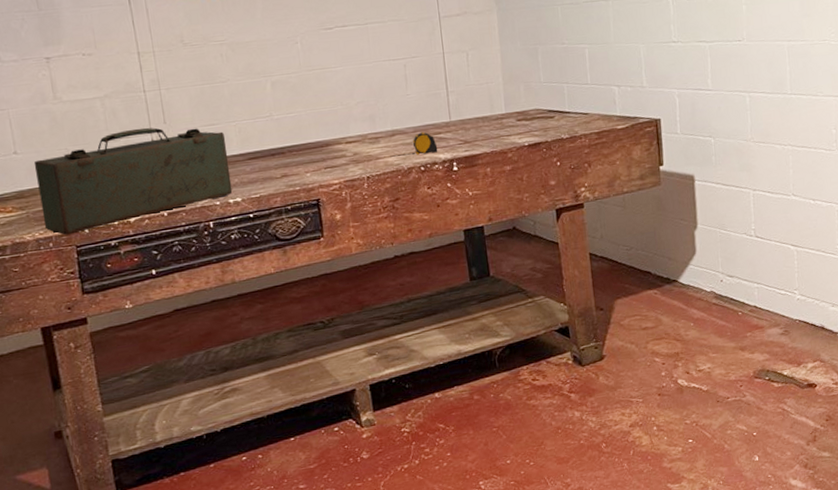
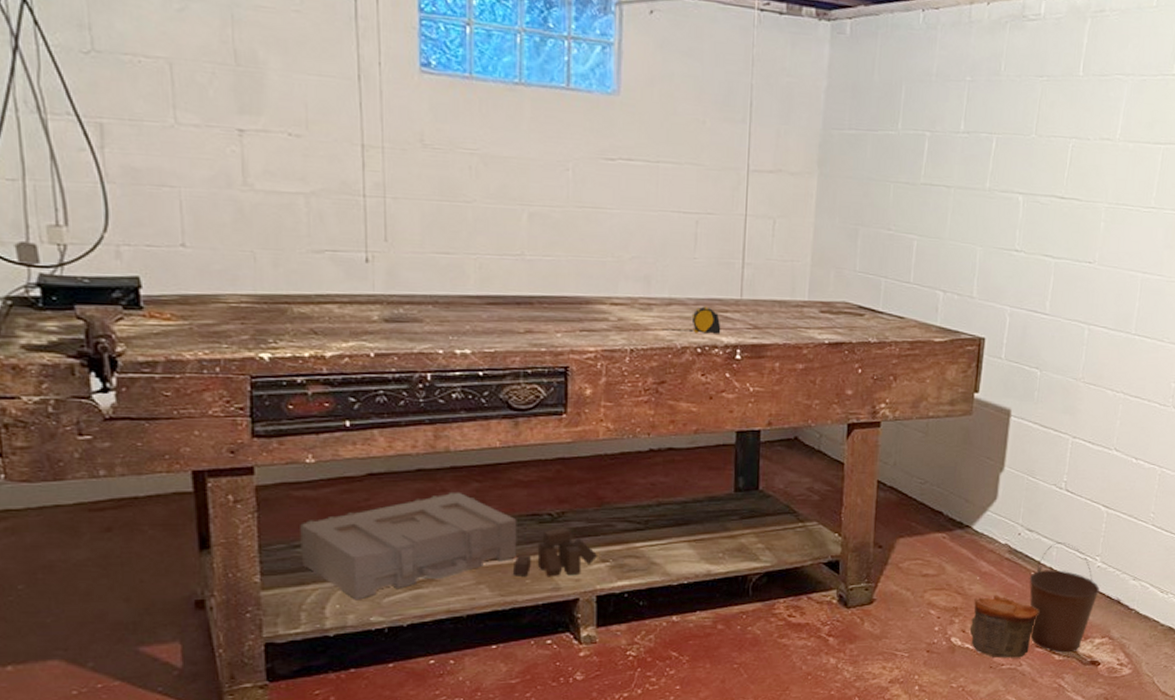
toolbox: present [33,127,233,236] -> none [206,241,461,361]
tool box: none [127,314,300,415] -> present [300,491,517,600]
wooden blocks: none [298,331,366,378] -> present [514,528,598,577]
can: none [692,336,753,393] -> present [969,594,1040,659]
bucket: none [737,282,803,380] -> present [1029,542,1099,652]

